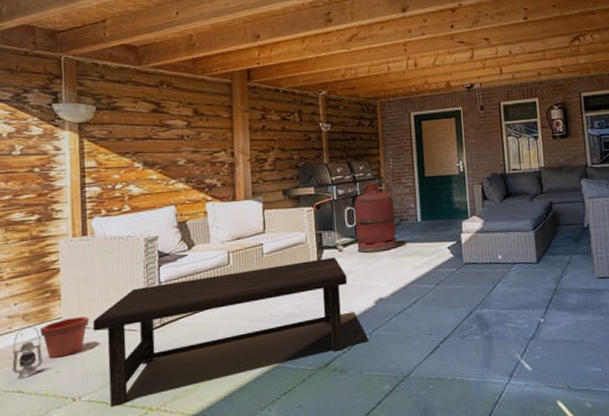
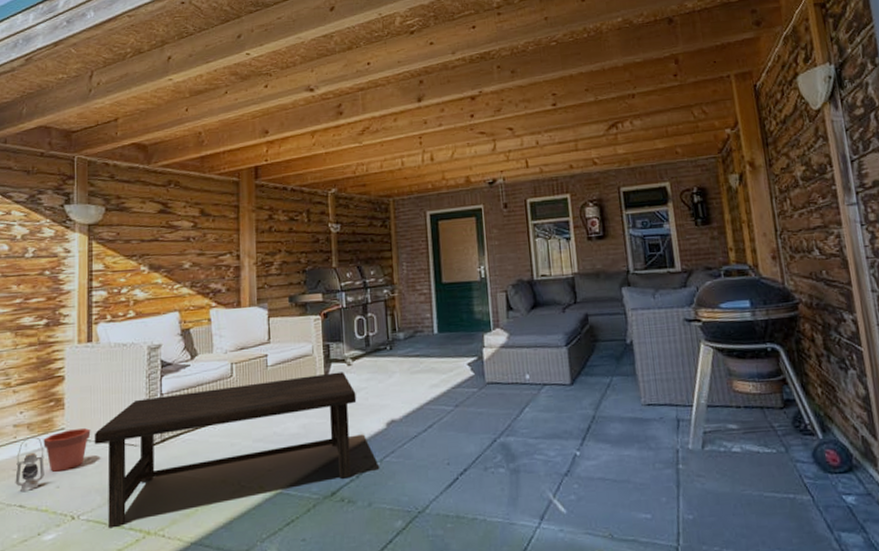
propane tank: present [354,182,398,254] -> none [364,288,412,369]

